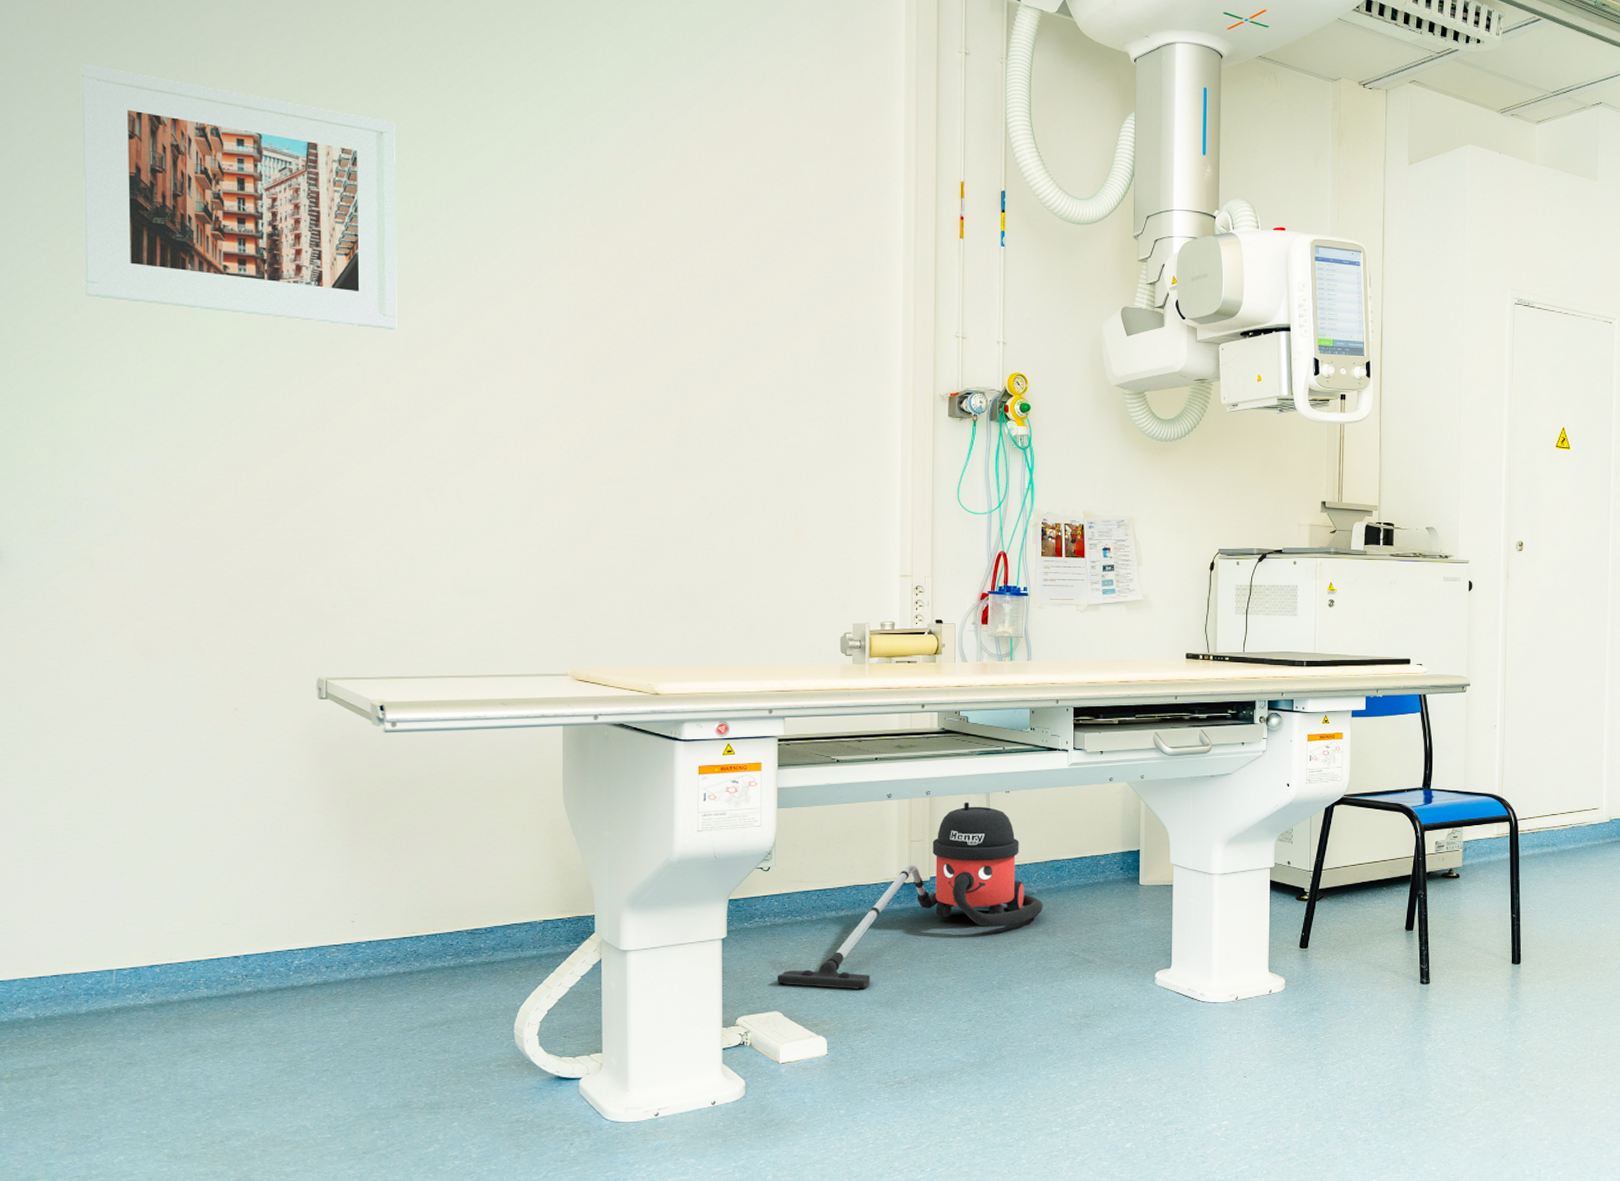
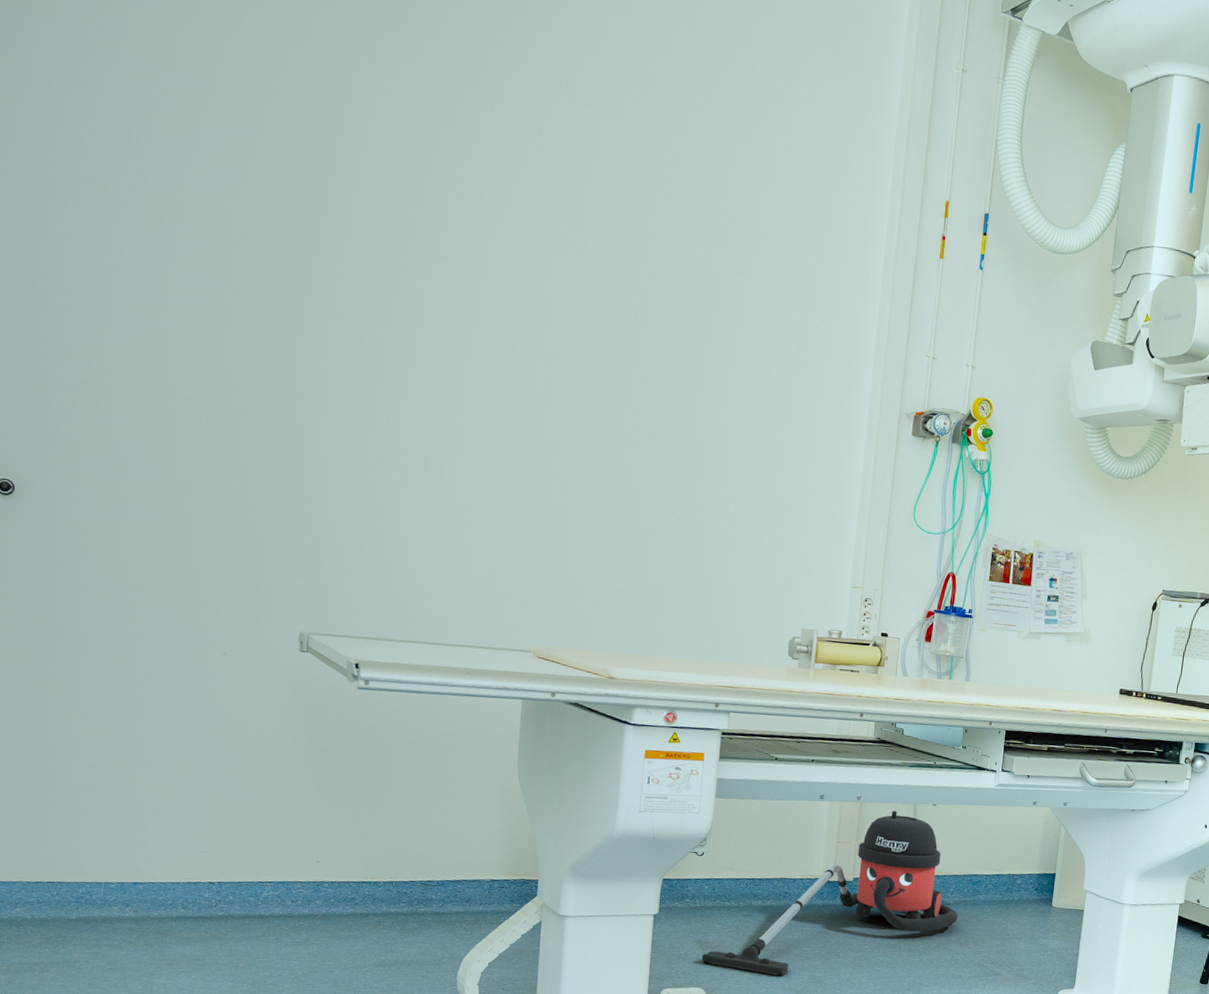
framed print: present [81,63,397,331] -> none [109,18,406,305]

